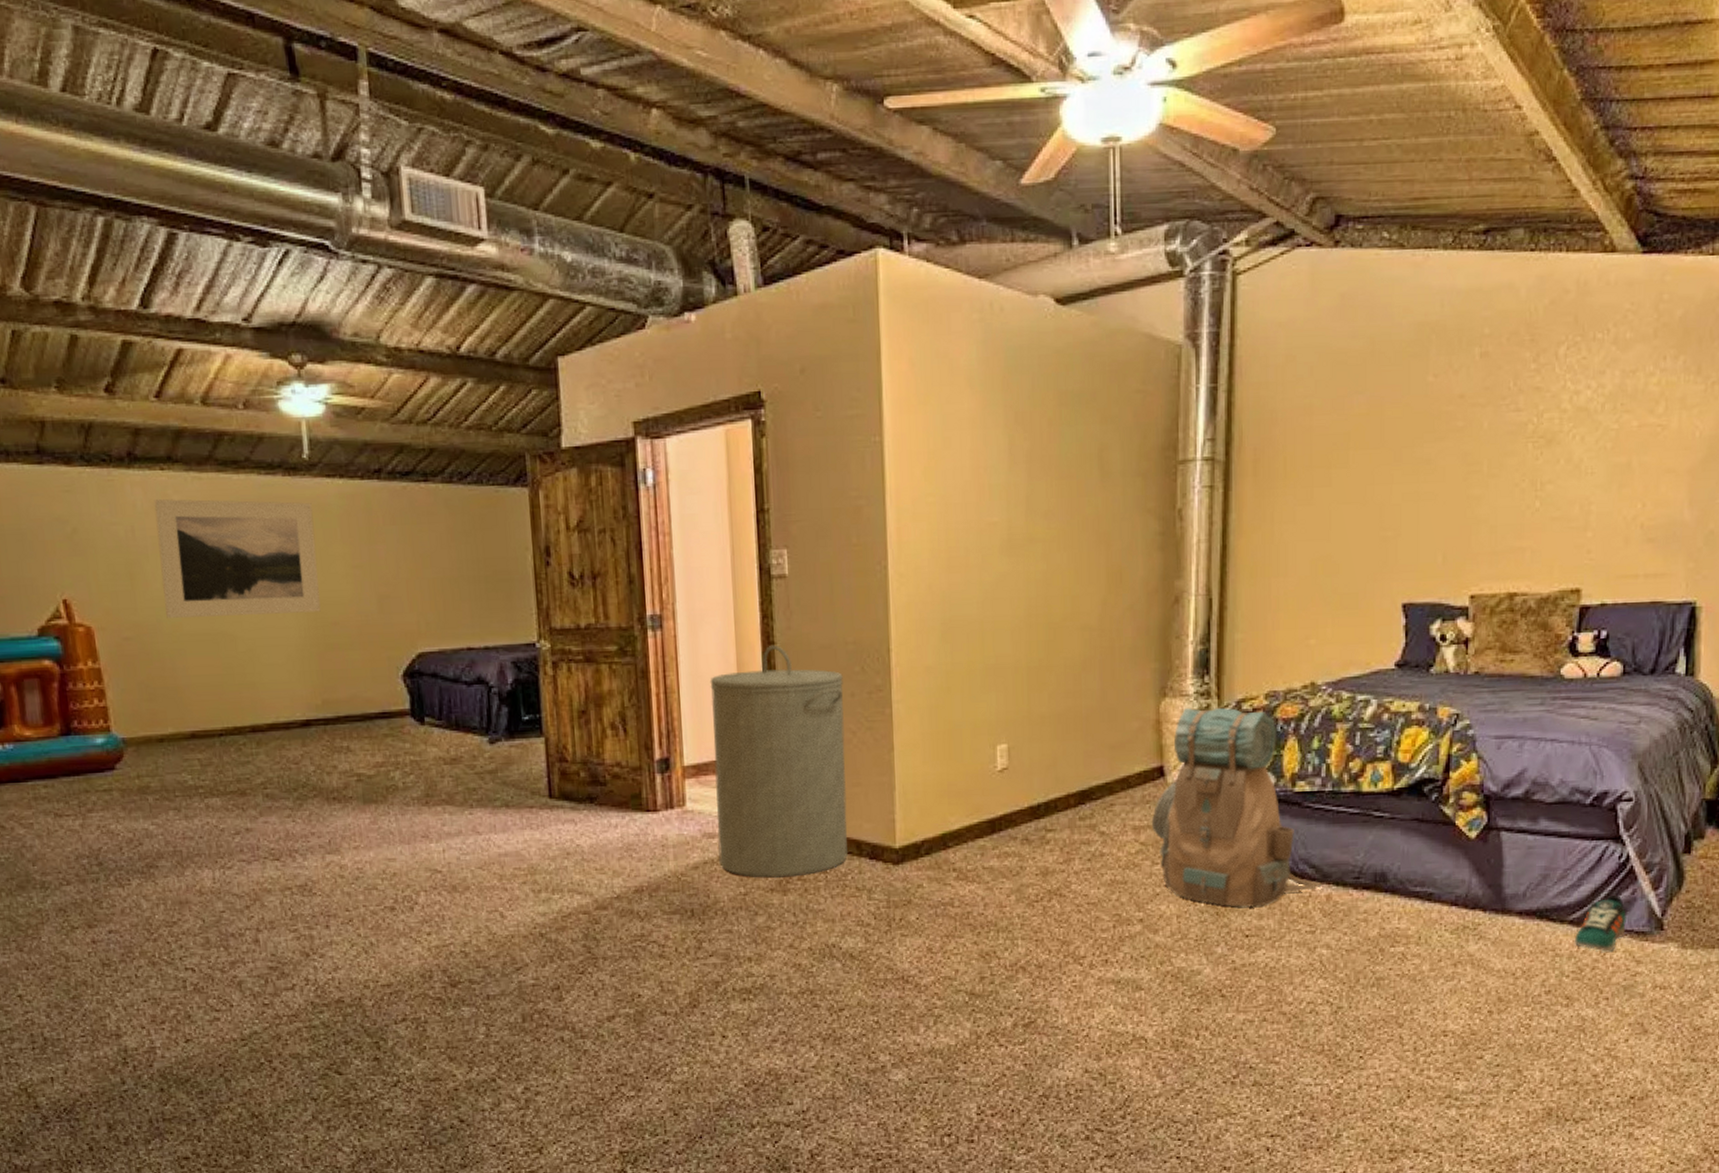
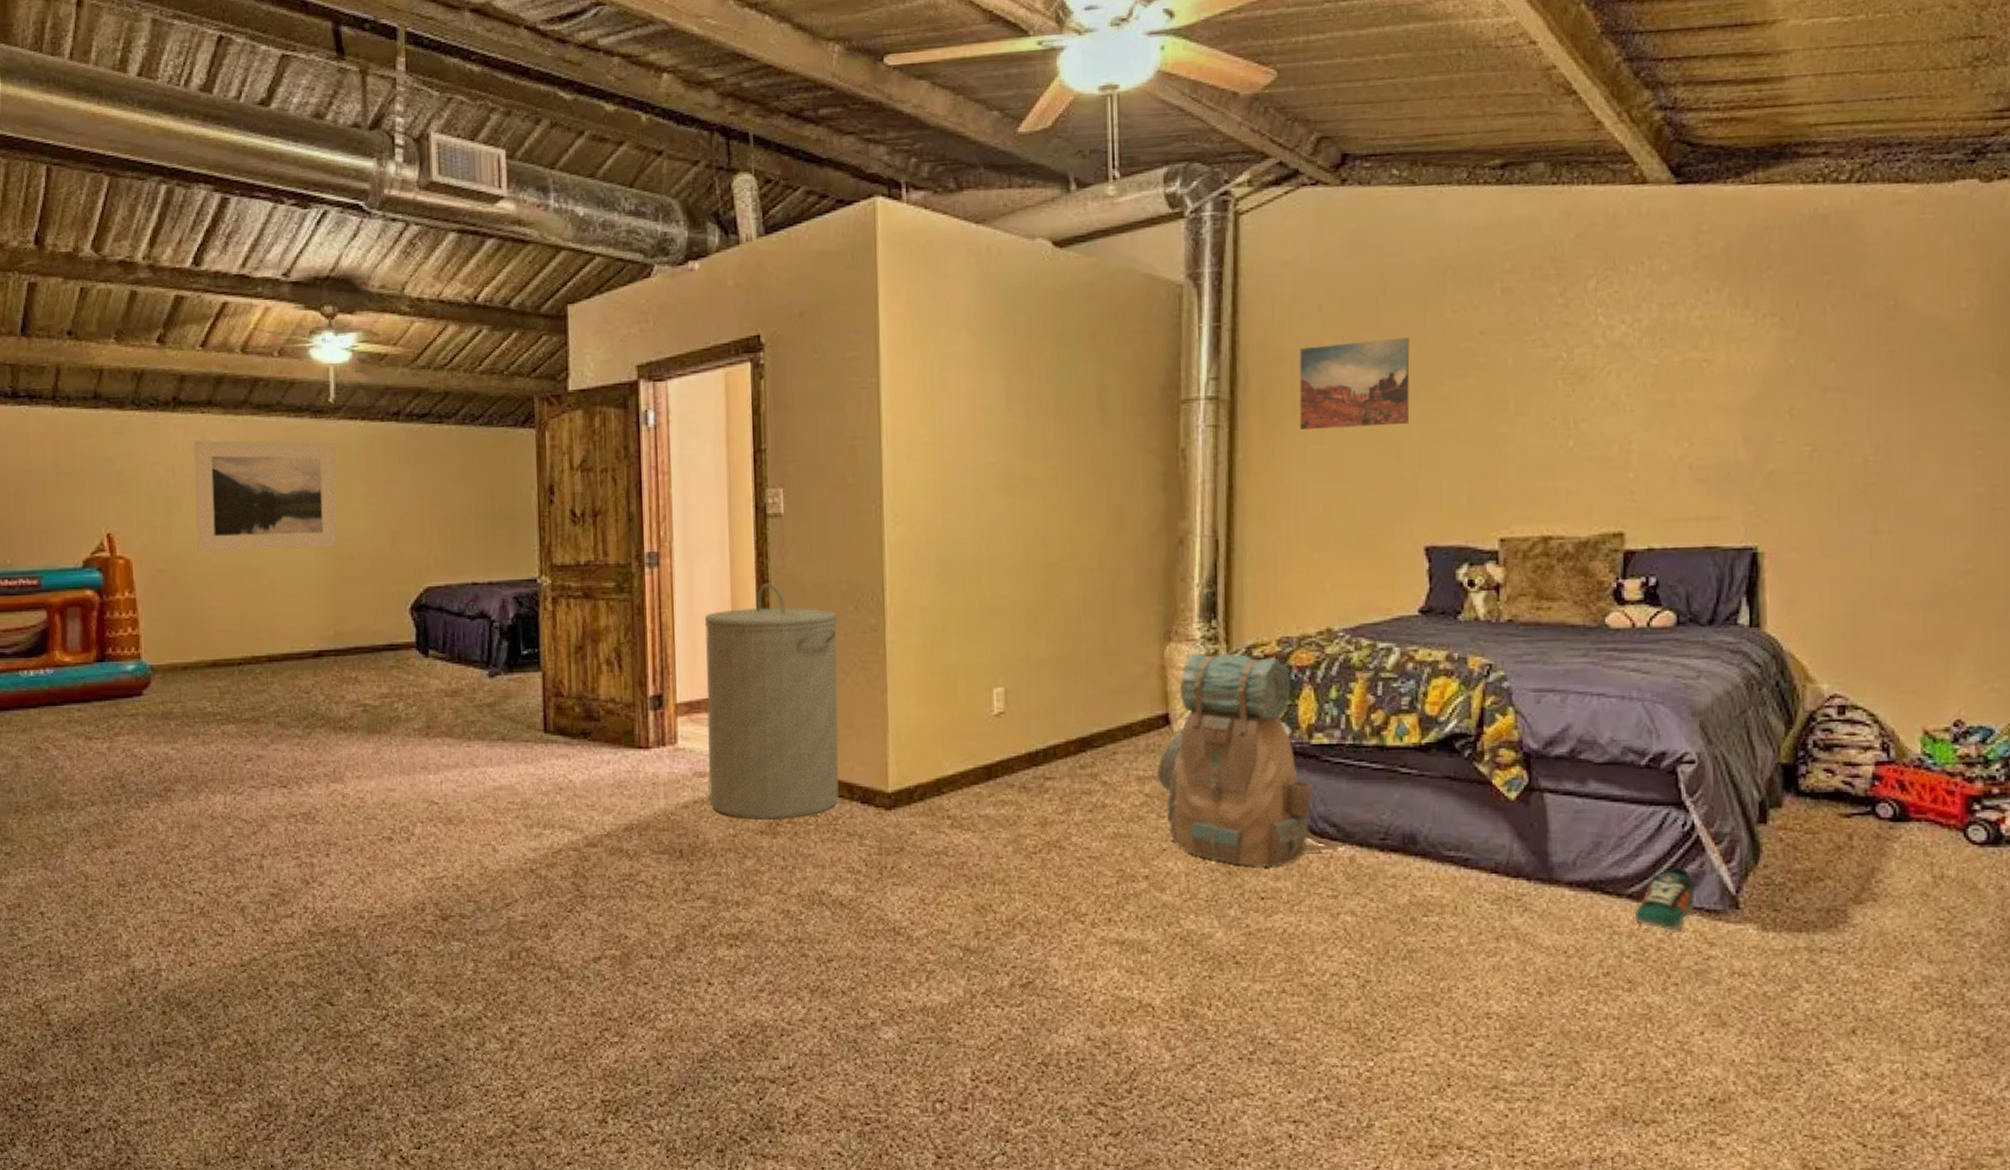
wall art: none [1290,400,1394,490] -> present [1299,337,1410,429]

